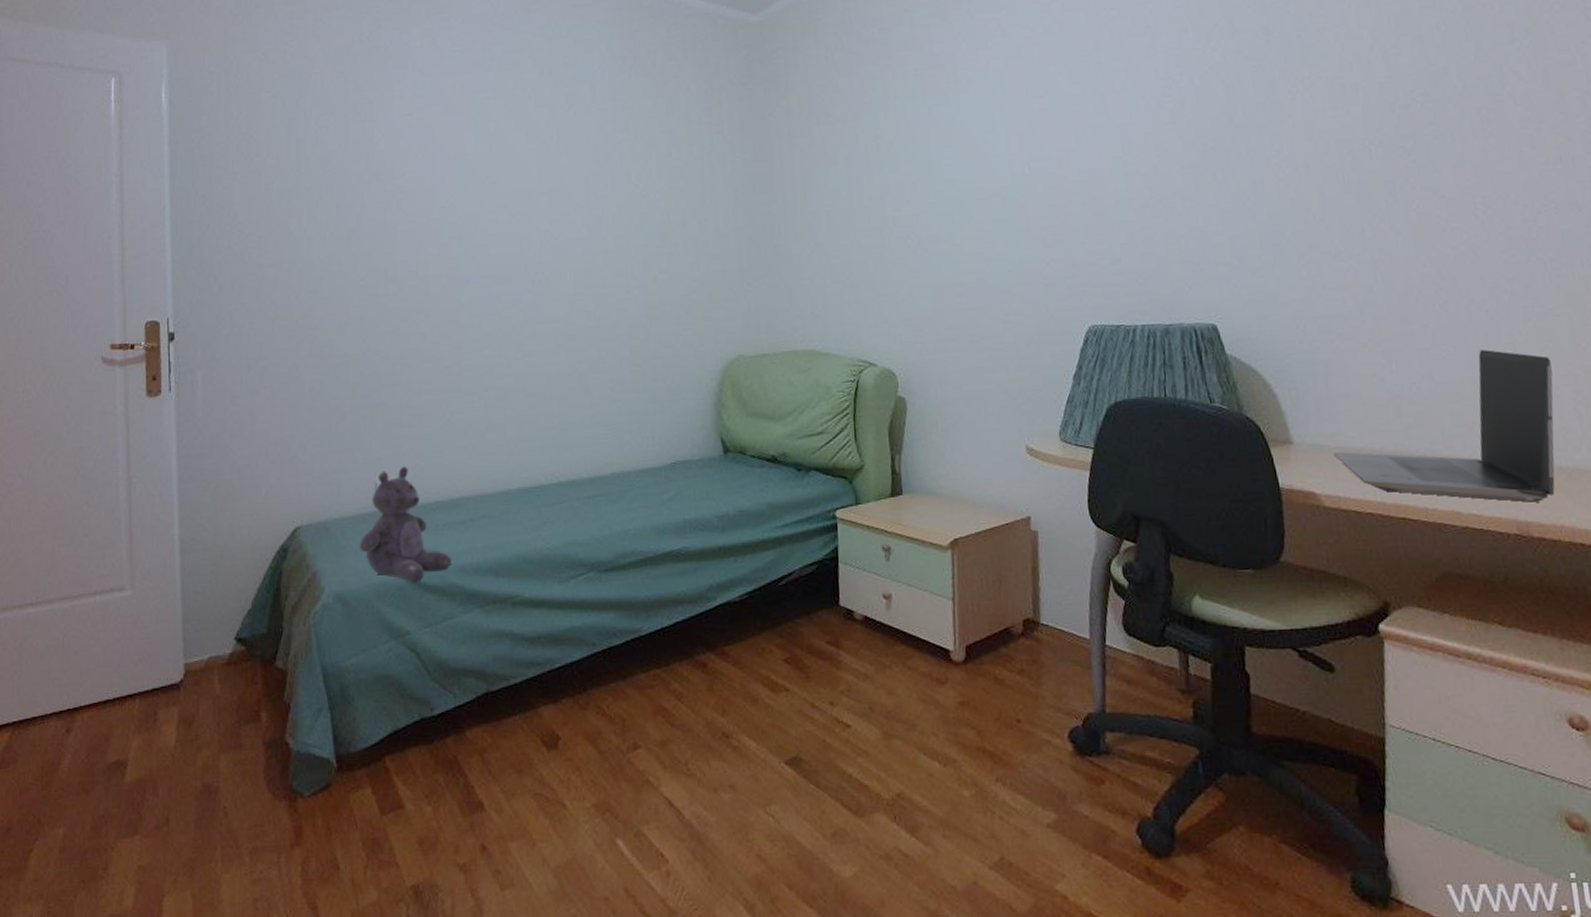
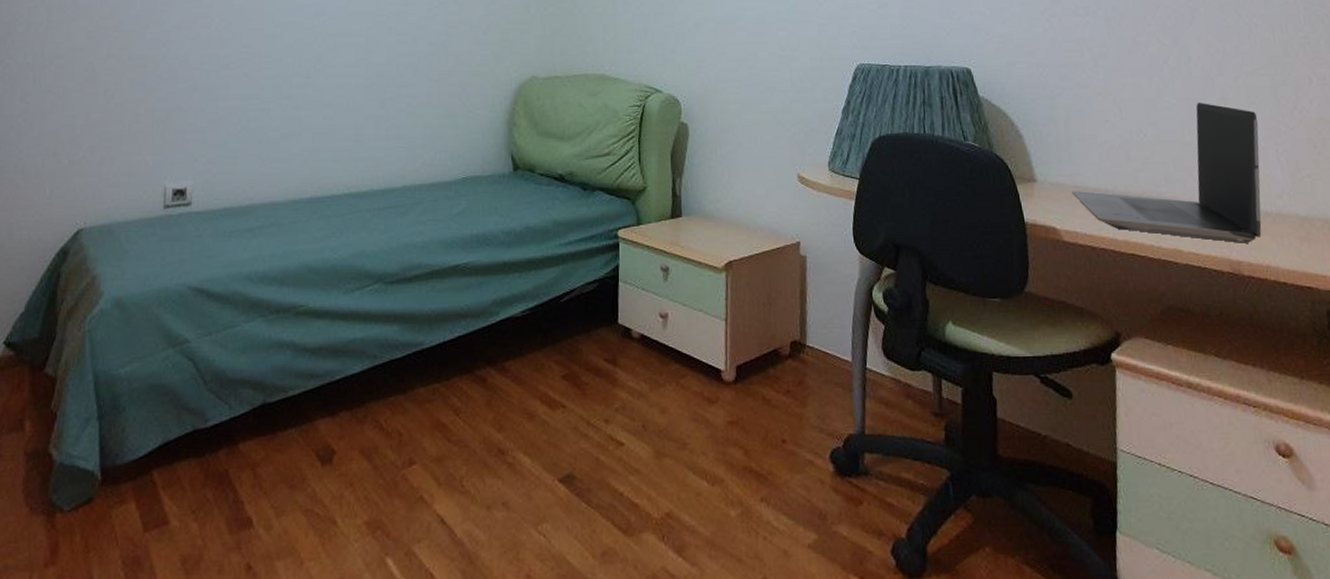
stuffed animal: present [360,466,452,584] -> none [143,171,237,290]

